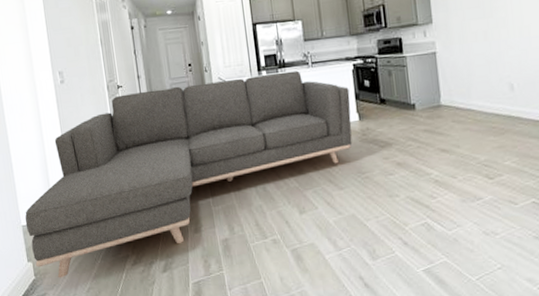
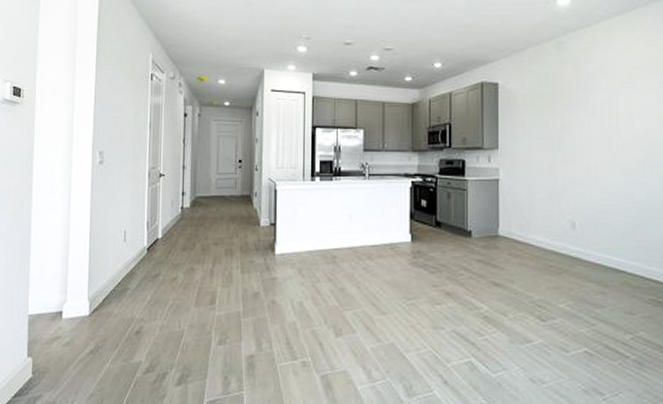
sofa: present [25,70,353,278] -> none [33,180,404,380]

